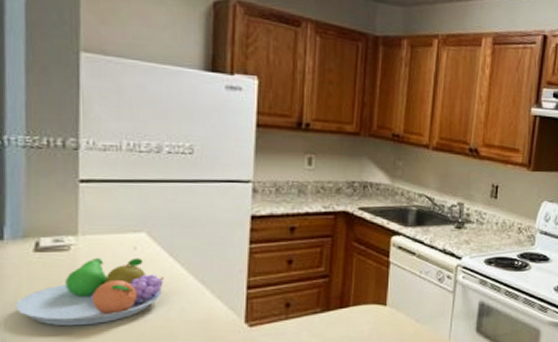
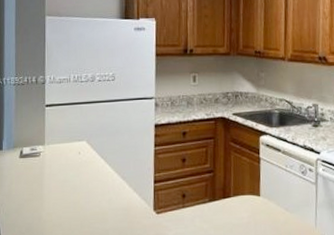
fruit bowl: present [16,257,164,327] -> none [9,160,98,213]

